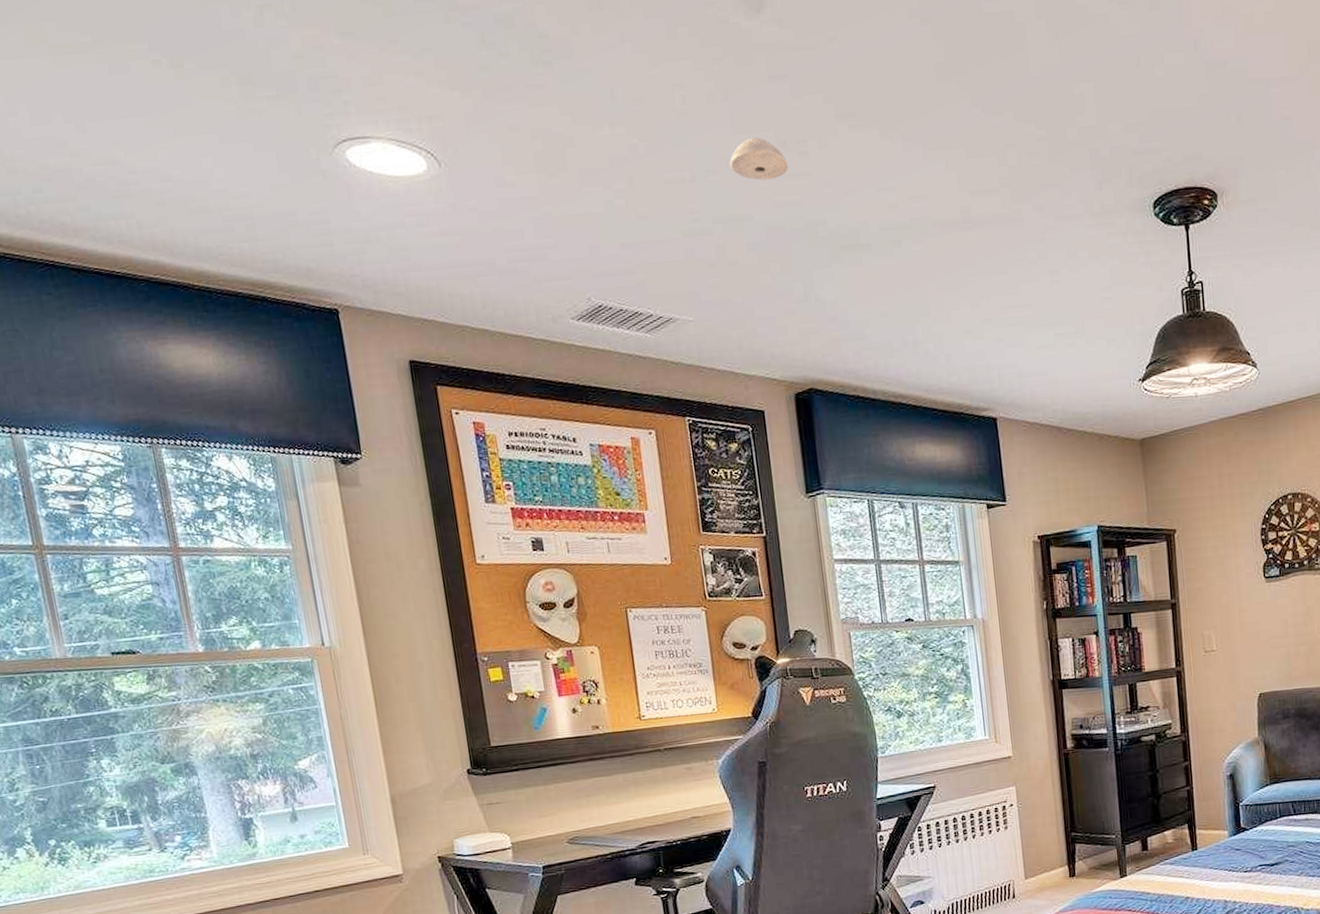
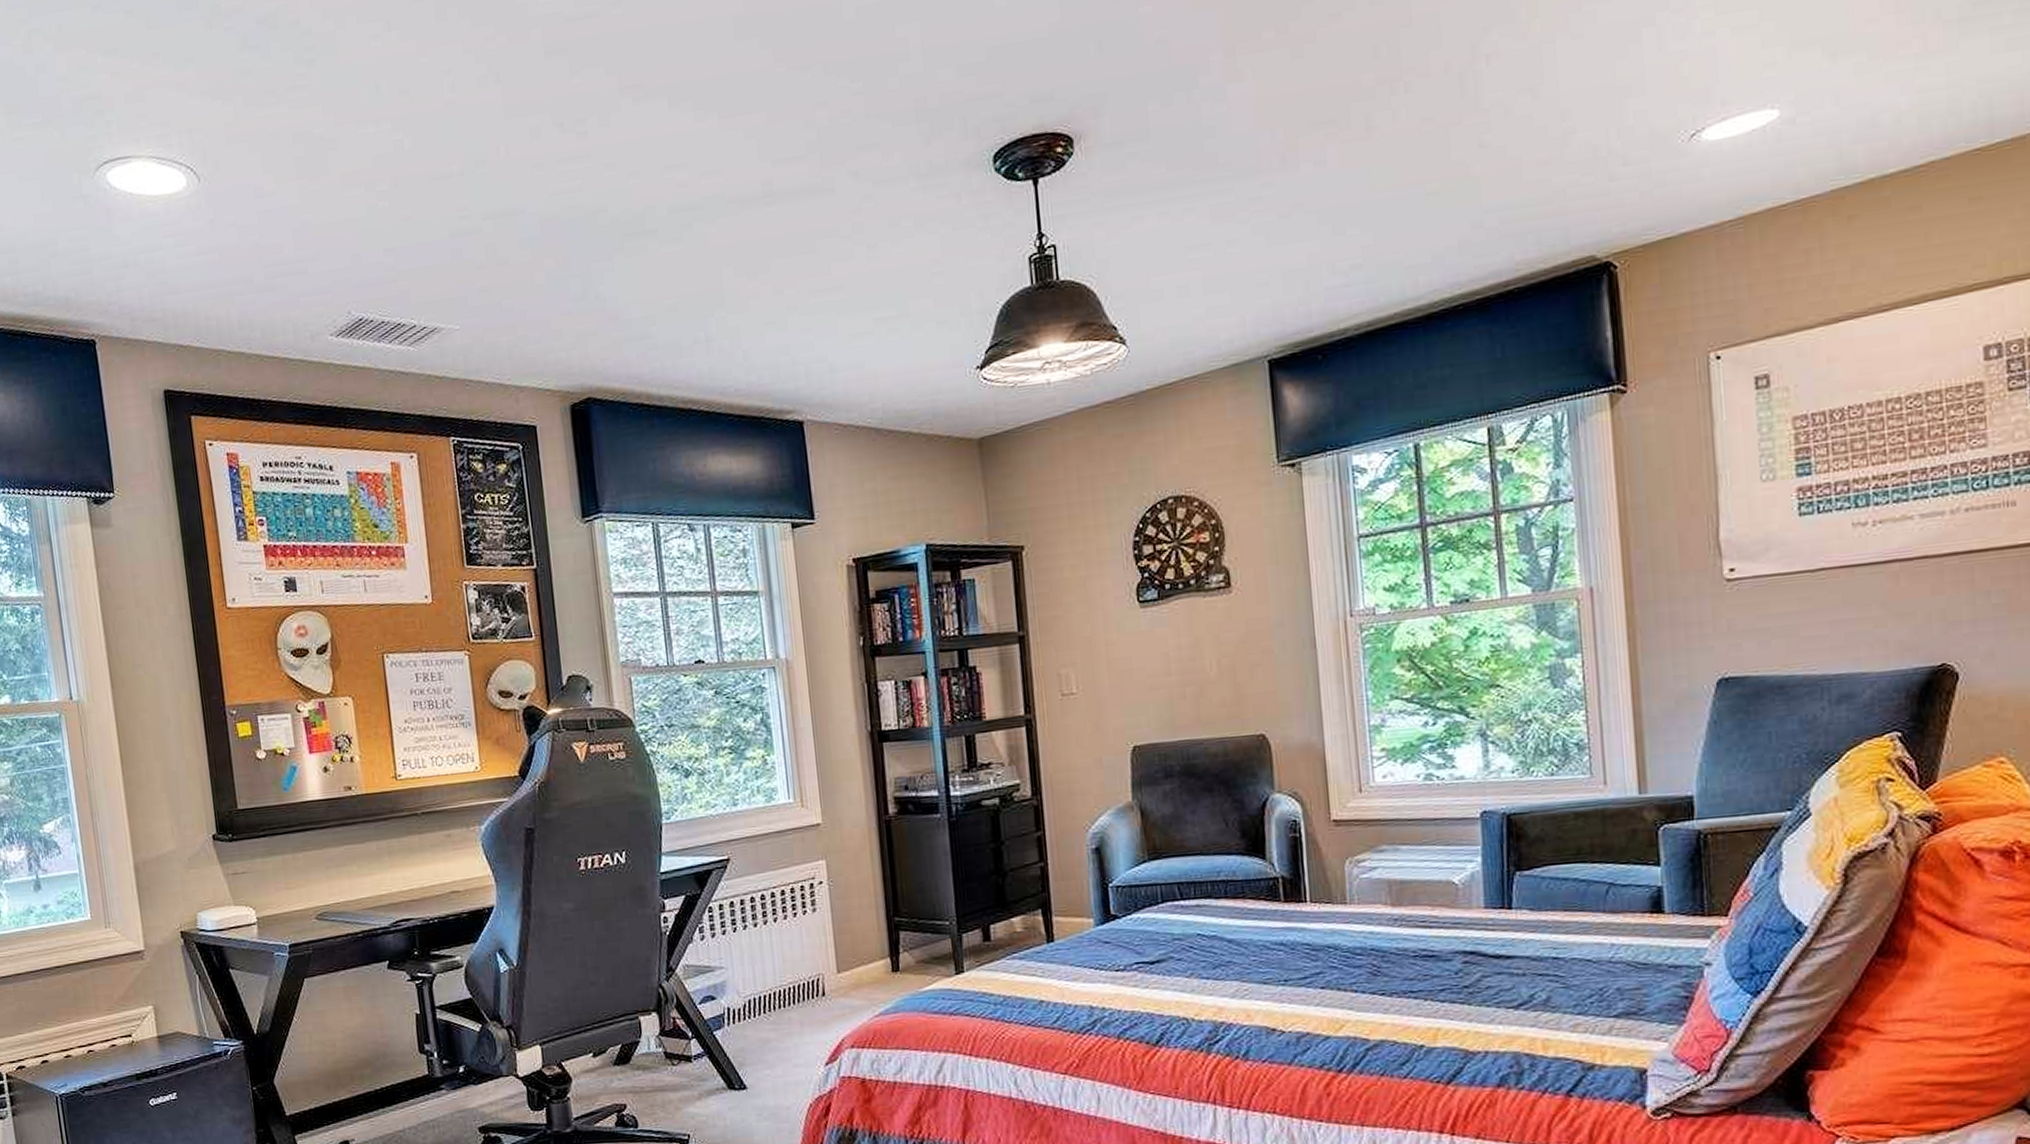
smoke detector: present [729,137,789,181] -> none [501,120,566,169]

